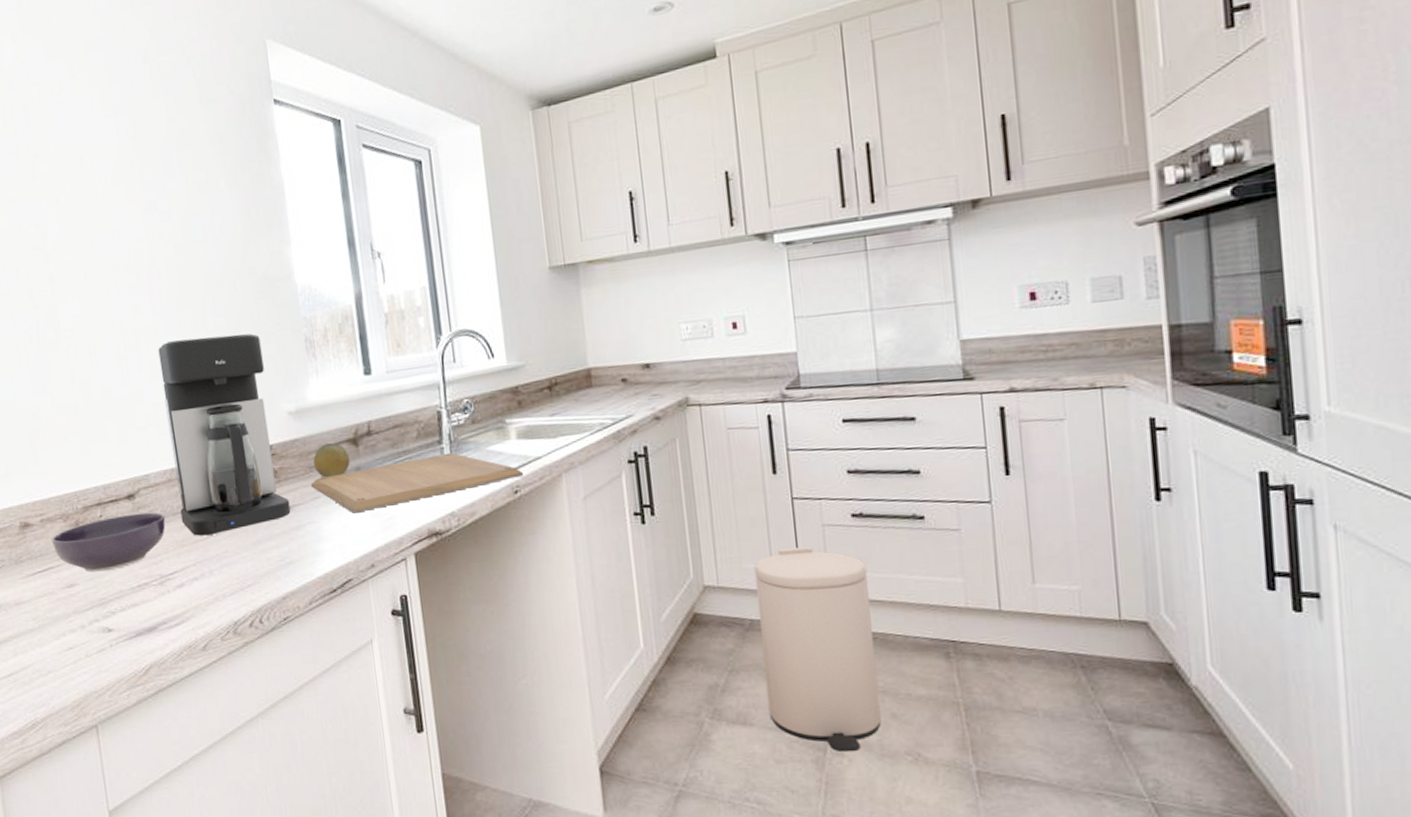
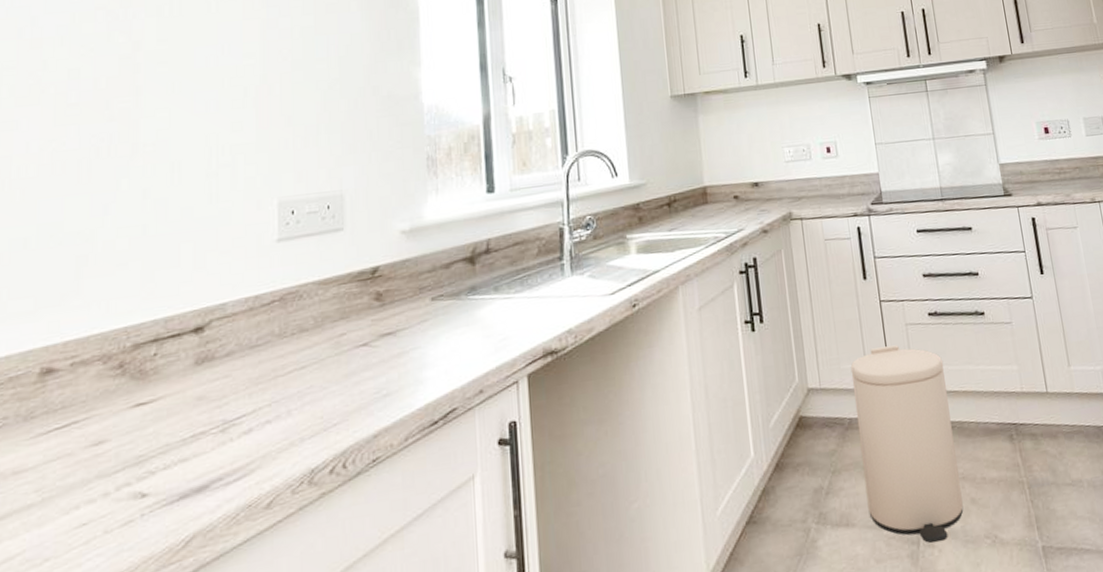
bowl: present [51,512,166,573] -> none [81,346,240,424]
coffee maker: present [158,333,291,536] -> none [258,151,393,371]
chopping board: present [311,452,524,514] -> none [420,268,643,336]
fruit: present [313,443,351,478] -> none [425,262,465,300]

